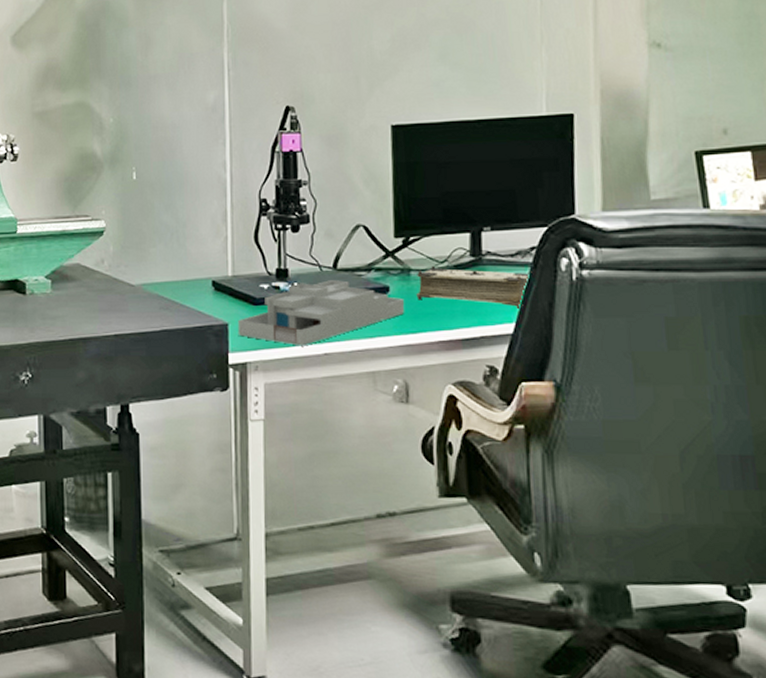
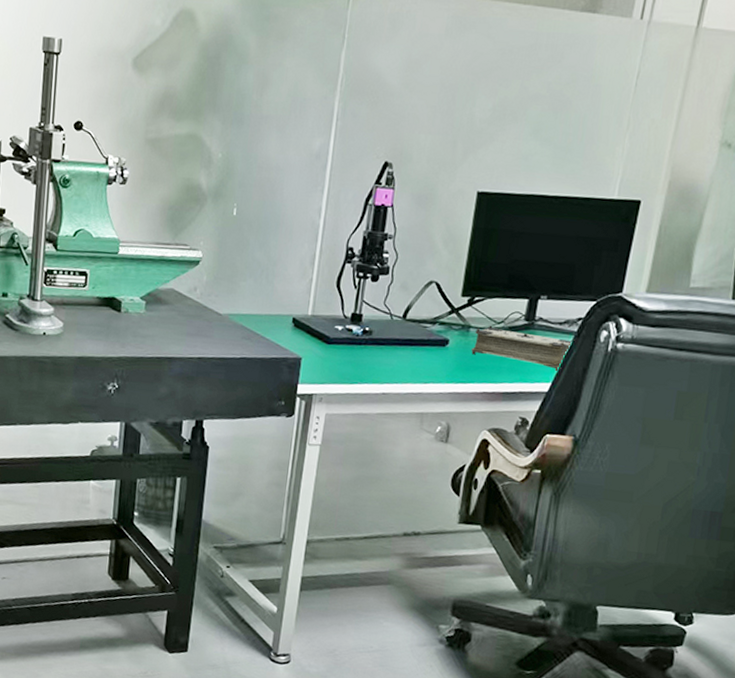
desk organizer: present [237,280,405,346] -> none [309,328,460,385]

